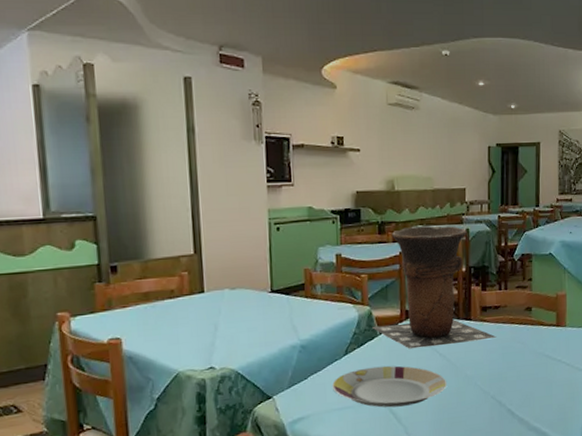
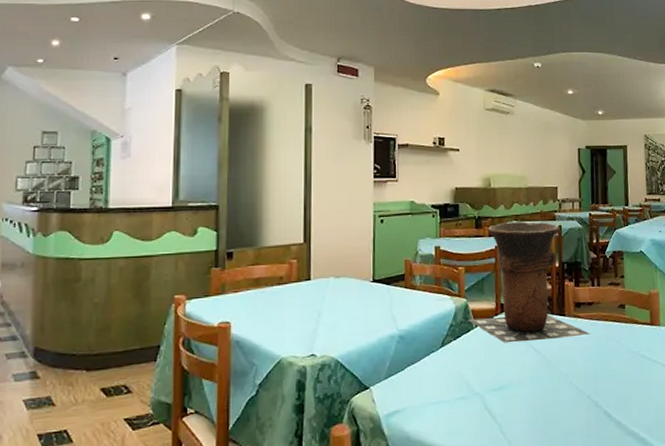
plate: present [332,365,447,408] -> none [428,359,543,404]

